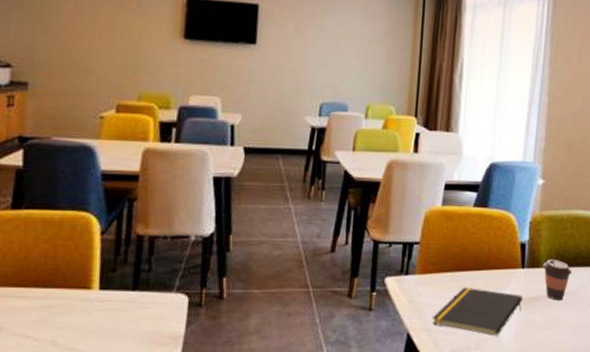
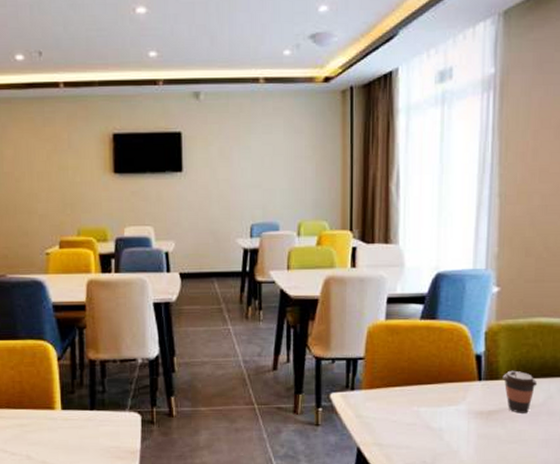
notepad: present [432,287,523,336] -> none [382,401,482,451]

